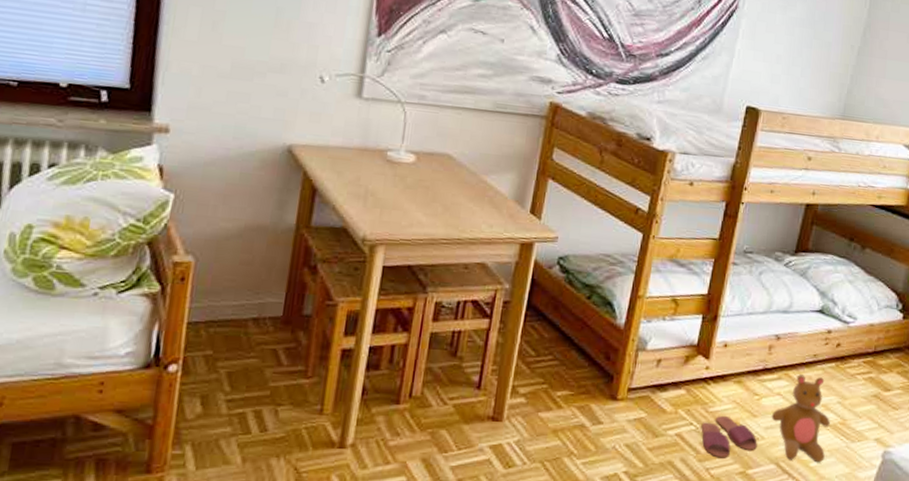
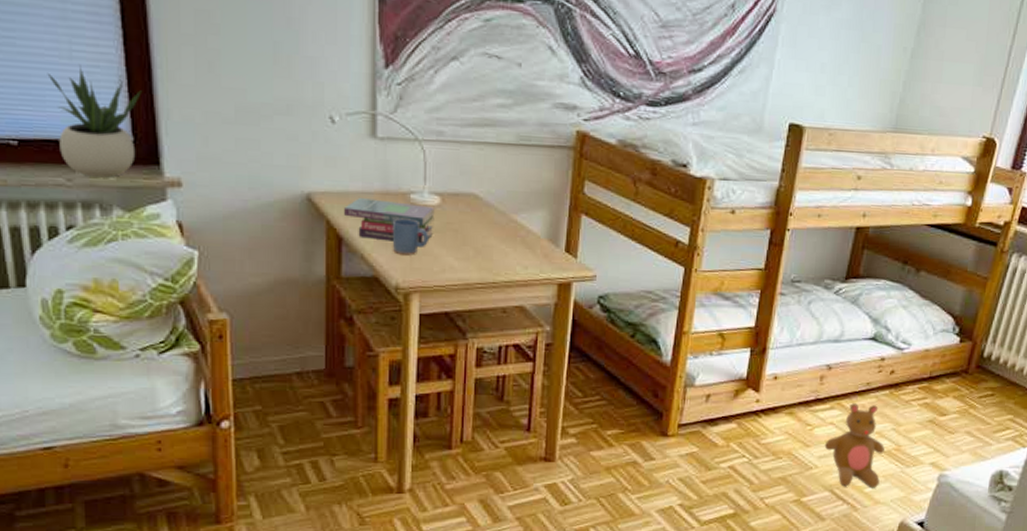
potted plant: none [56,17,146,121] -> present [47,65,141,178]
books: none [321,152,409,199] -> present [344,198,435,244]
mug: none [364,173,400,209] -> present [392,218,428,255]
slippers: present [701,415,757,458] -> none [754,446,811,488]

